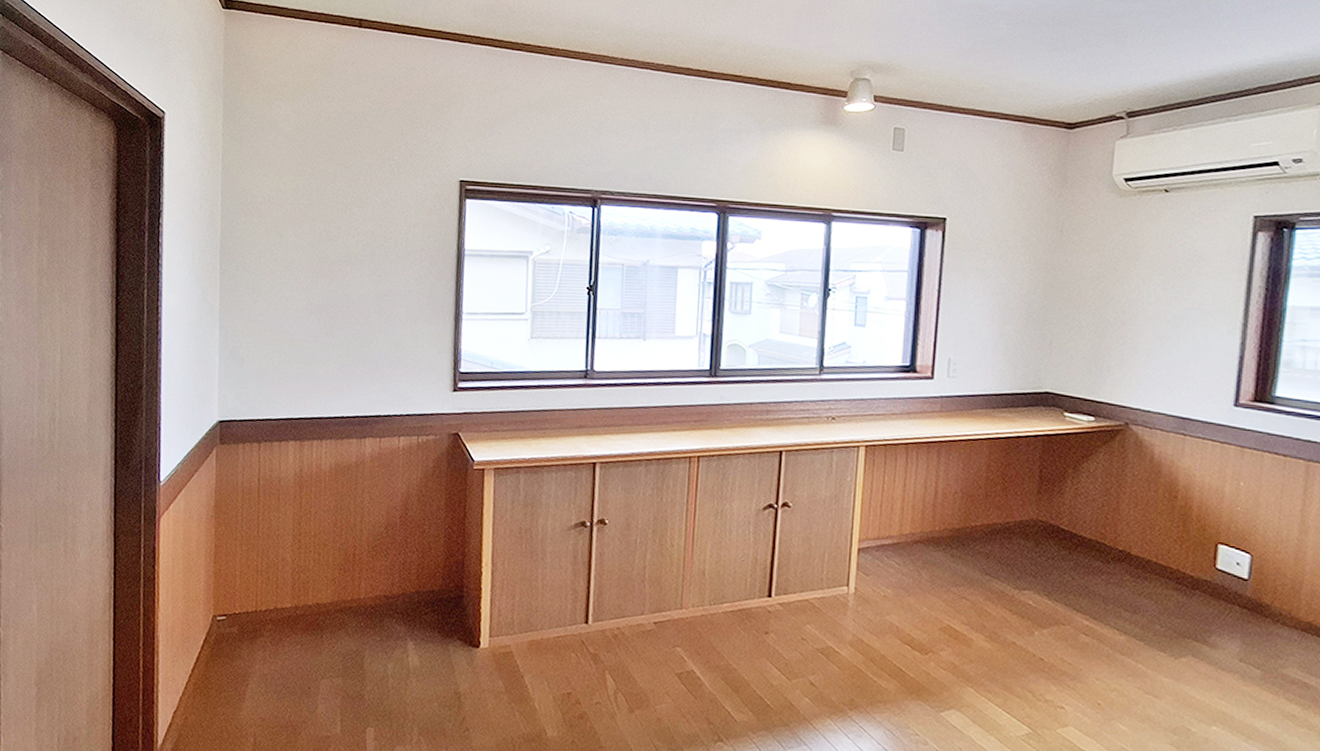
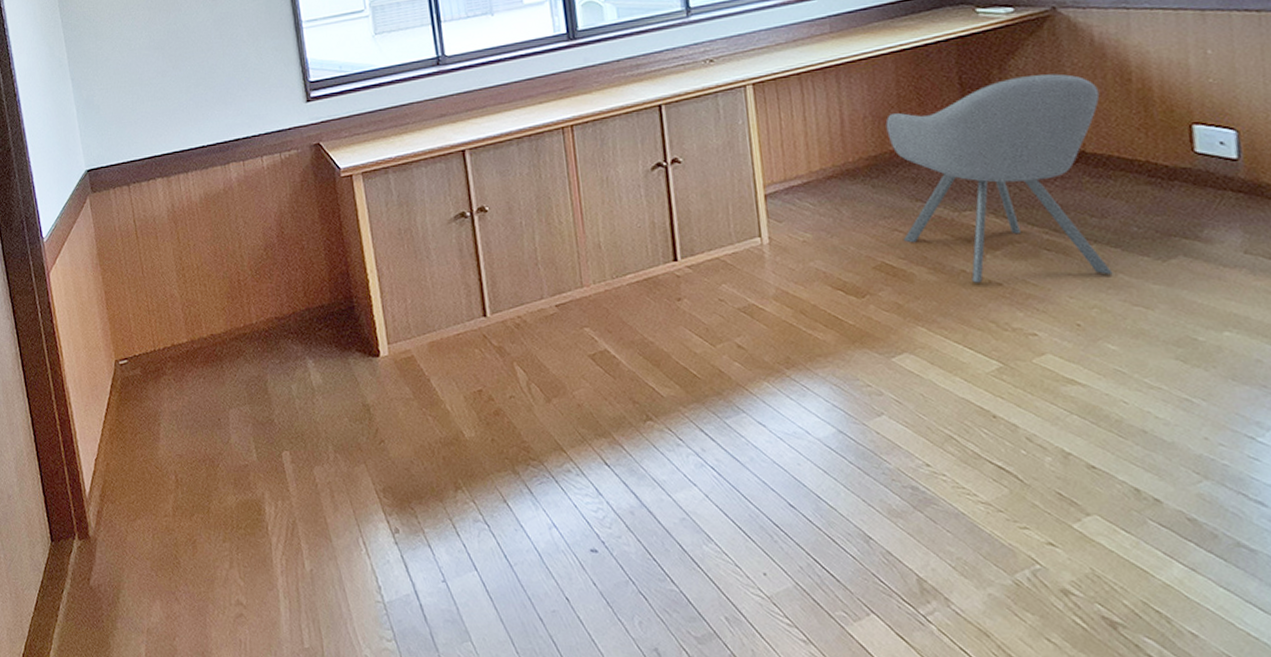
chair: none [968,478,1150,663] -> present [885,73,1113,283]

